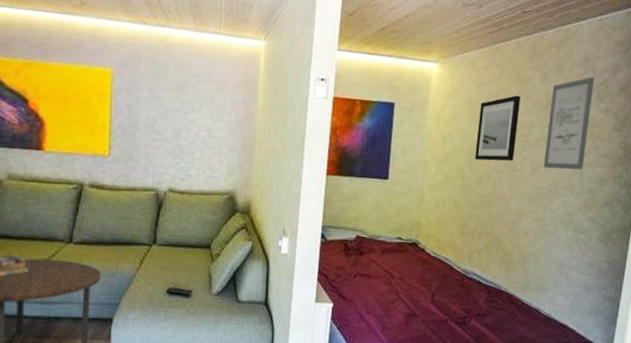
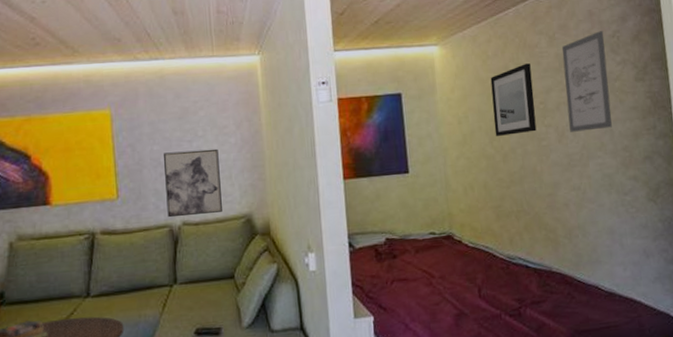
wall art: none [155,120,212,185] -> present [163,148,222,218]

